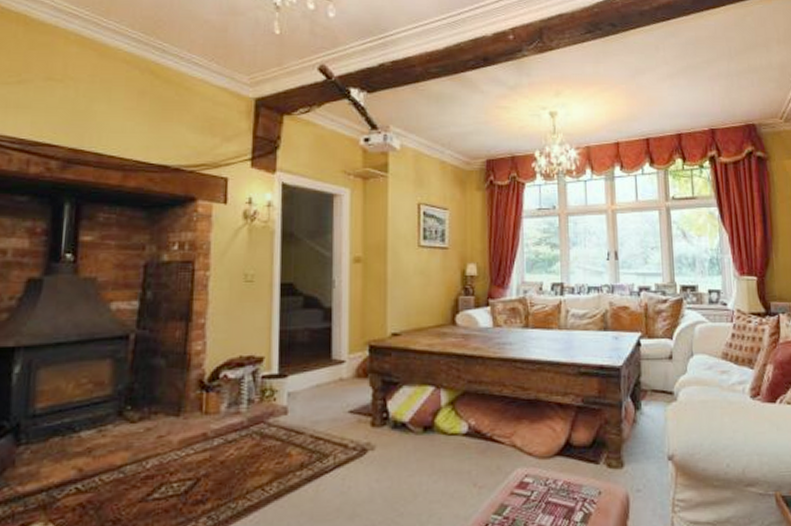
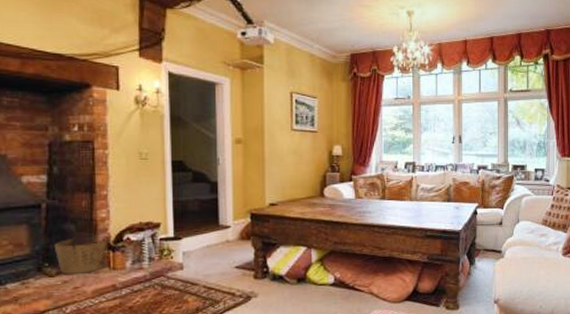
basket: none [139,373,208,421] -> present [53,236,113,275]

